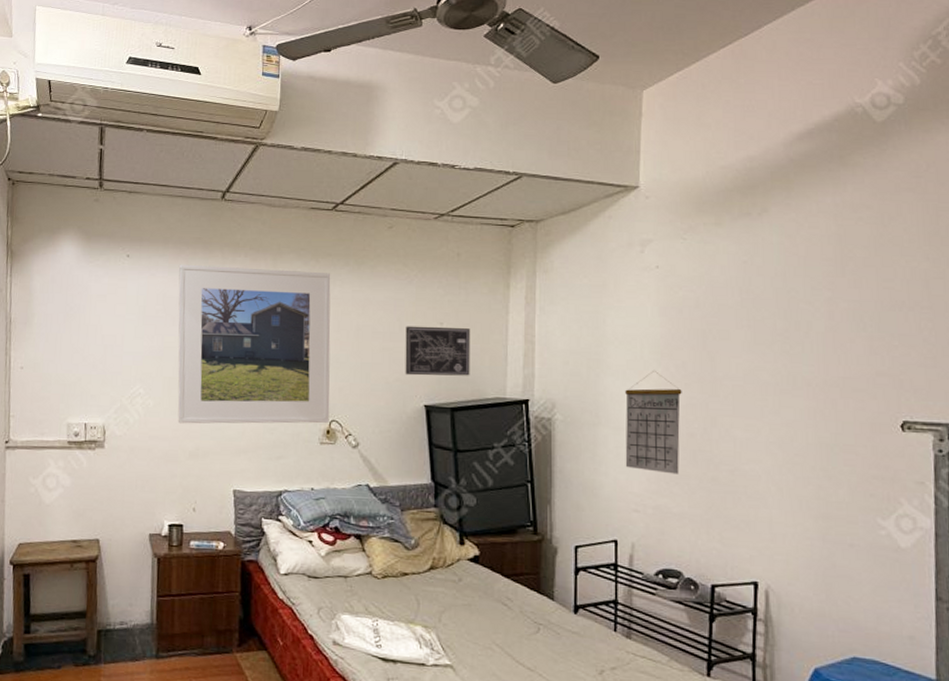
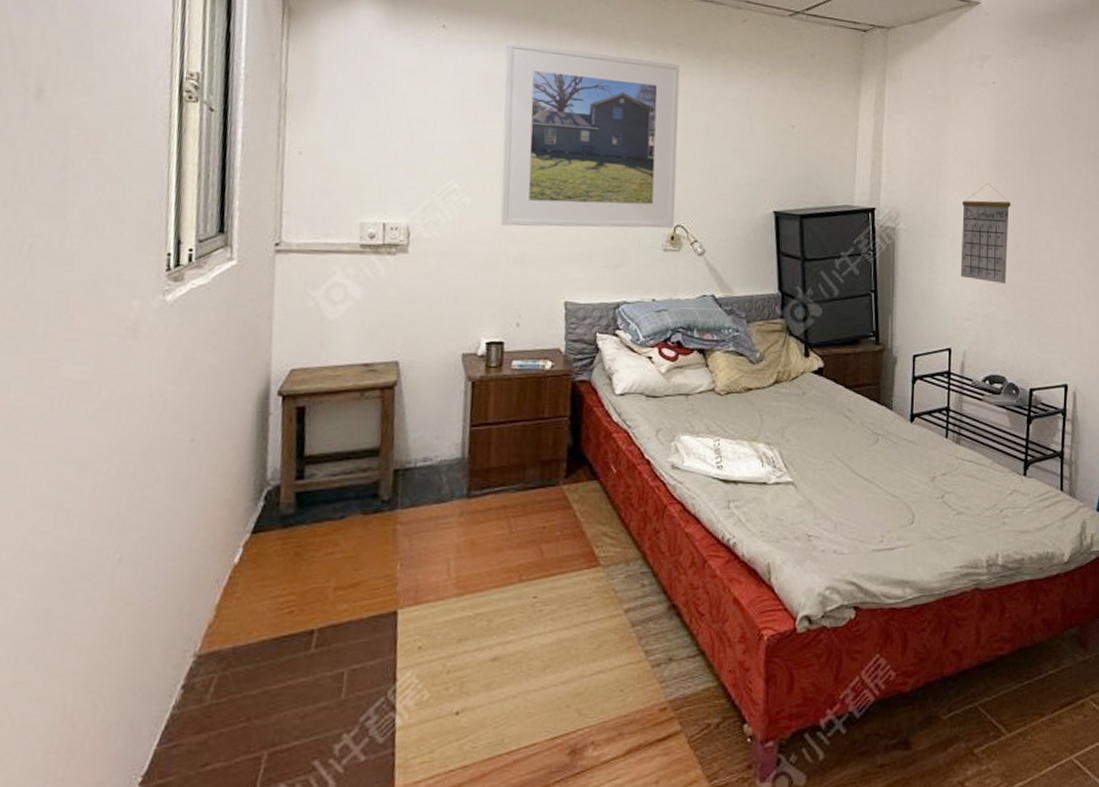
wall art: present [405,326,471,376] -> none [755,127,822,182]

